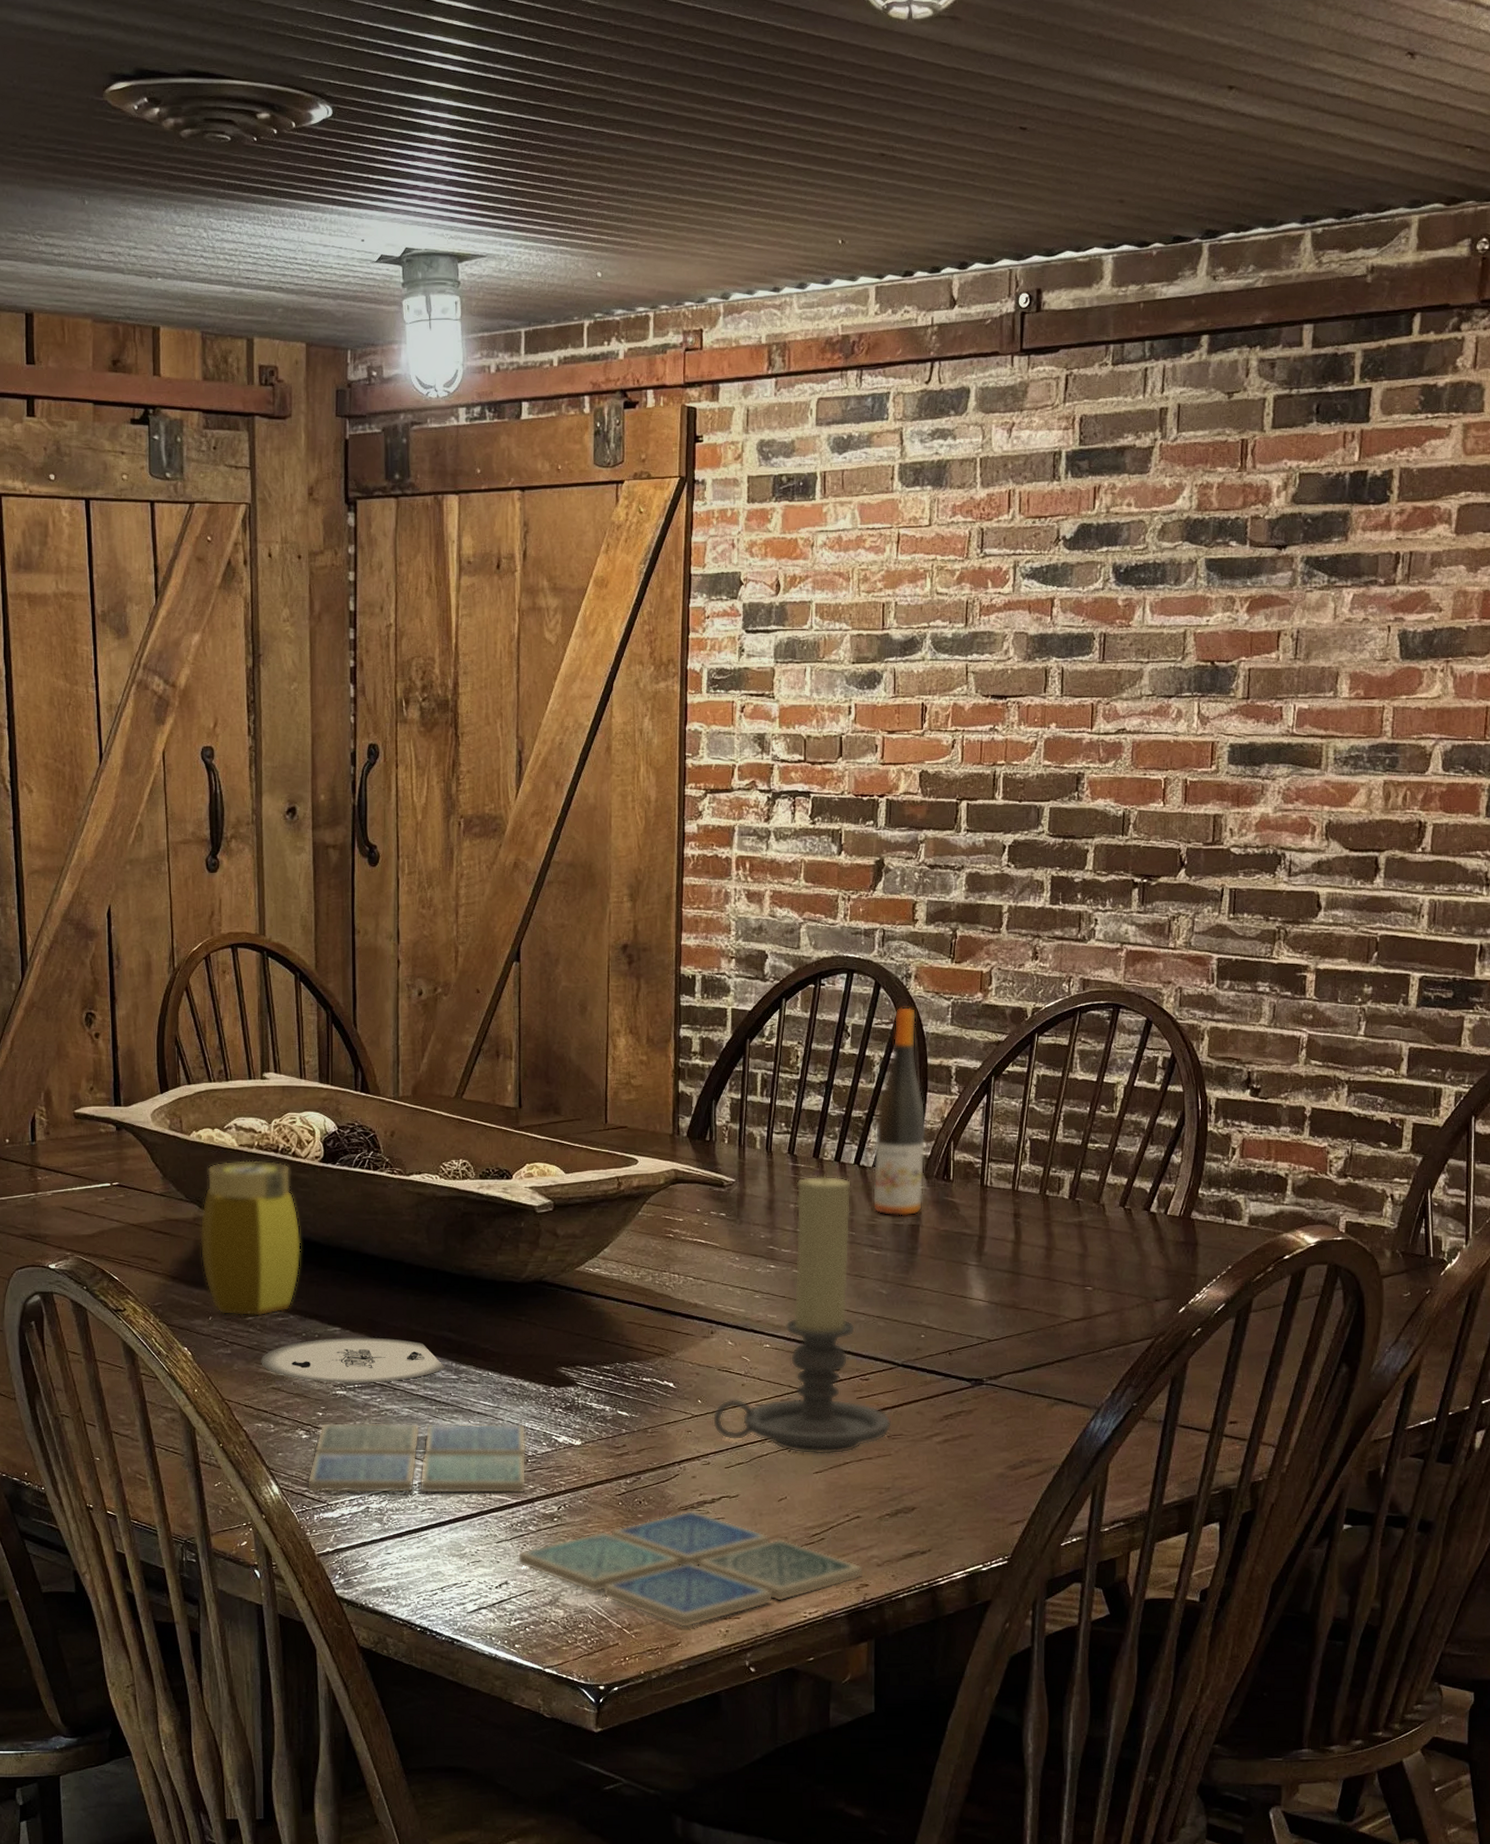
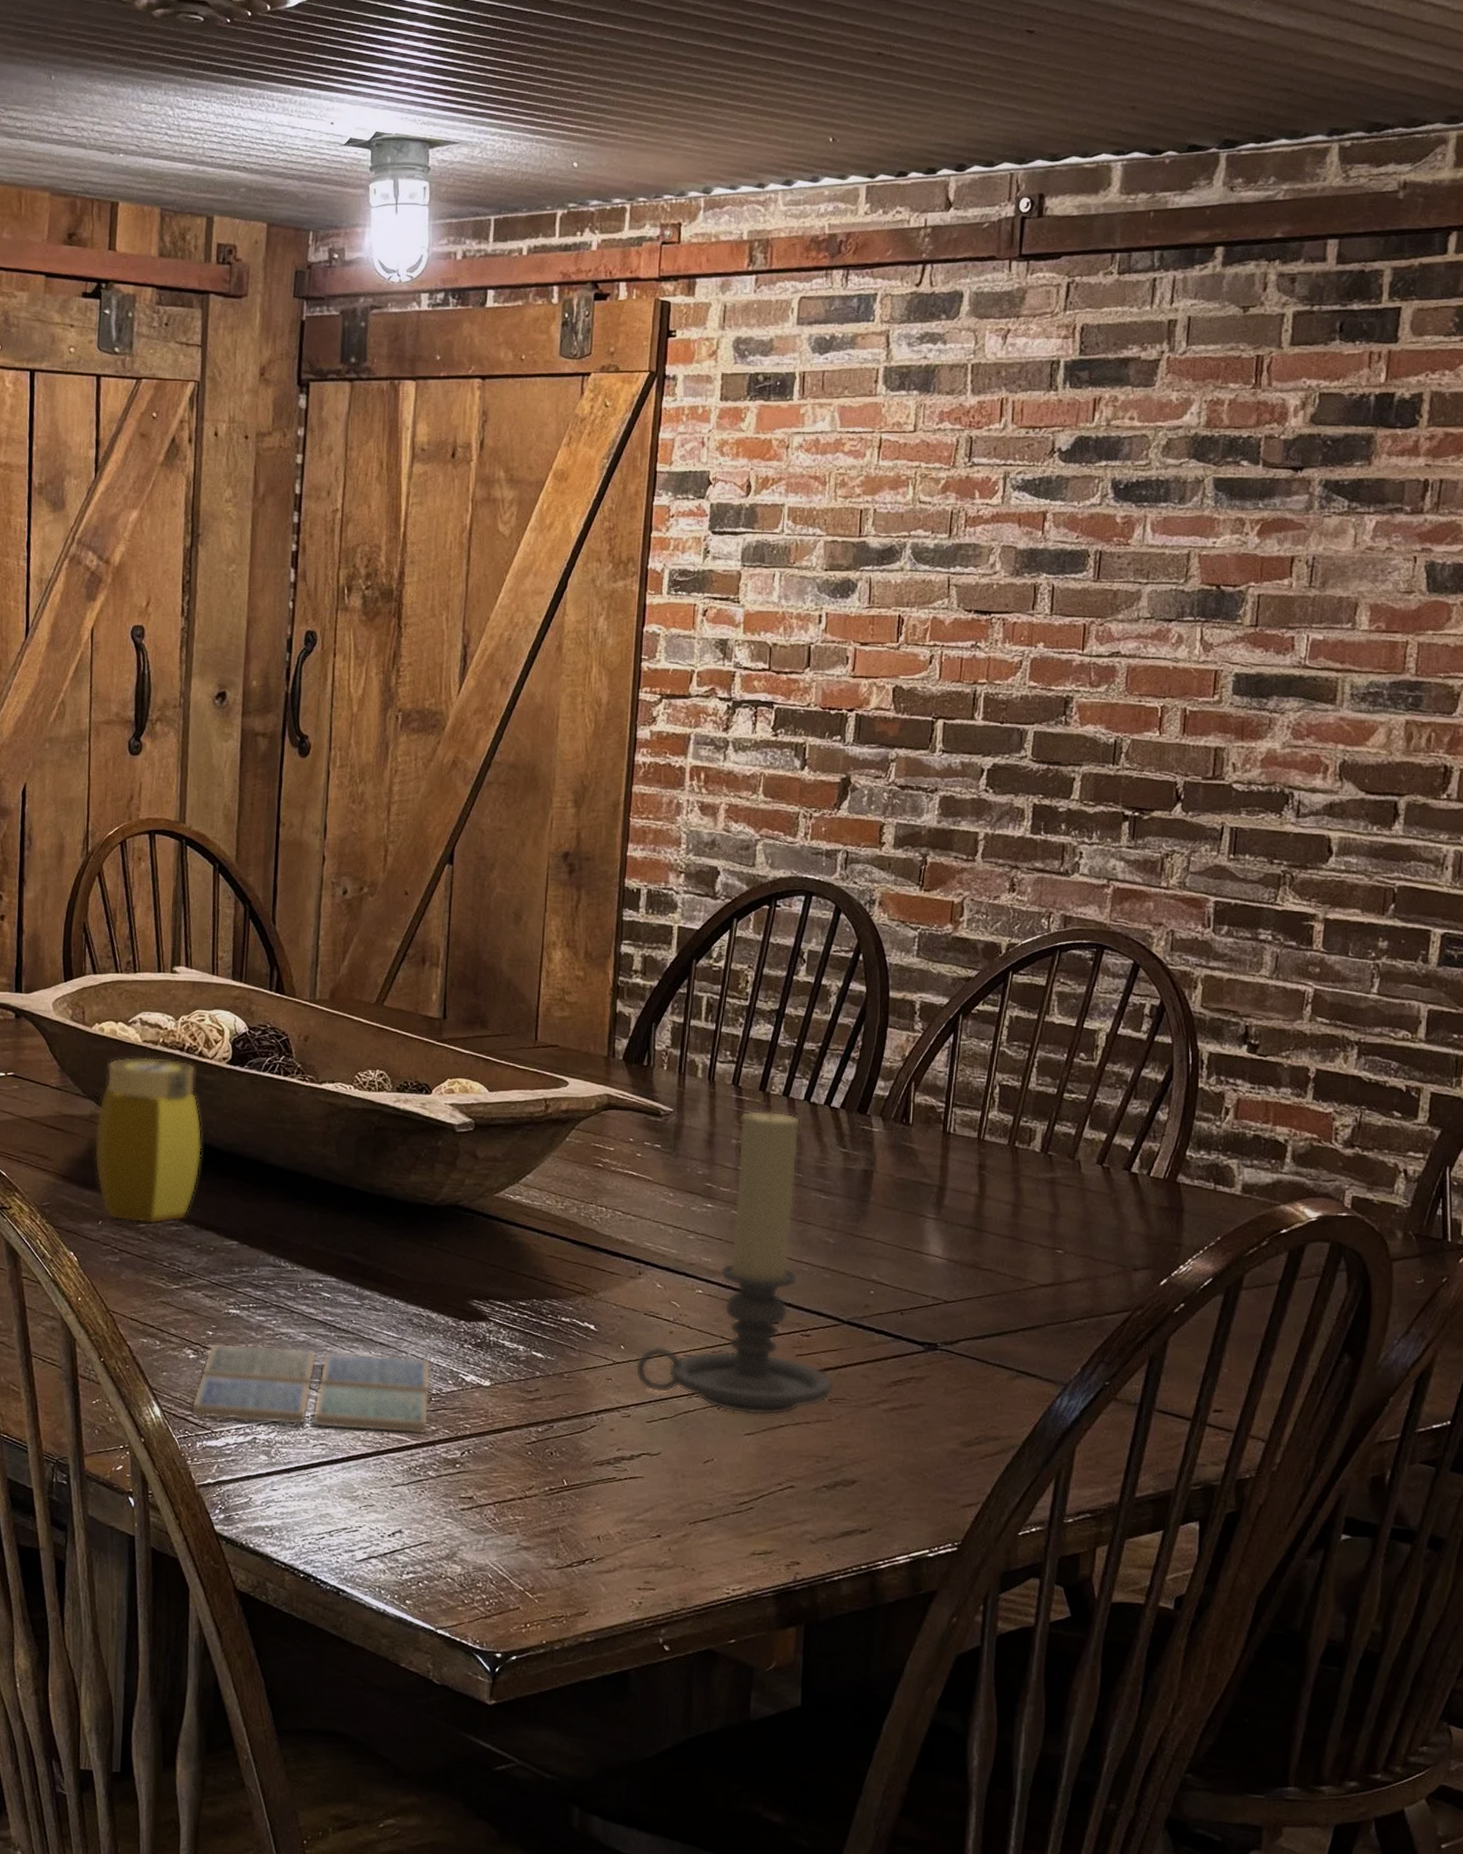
plate: present [261,1337,445,1384] -> none [151,1252,348,1304]
drink coaster: present [517,1510,863,1628] -> none [413,1466,795,1596]
wine bottle: present [872,1006,927,1216] -> none [822,934,886,1160]

